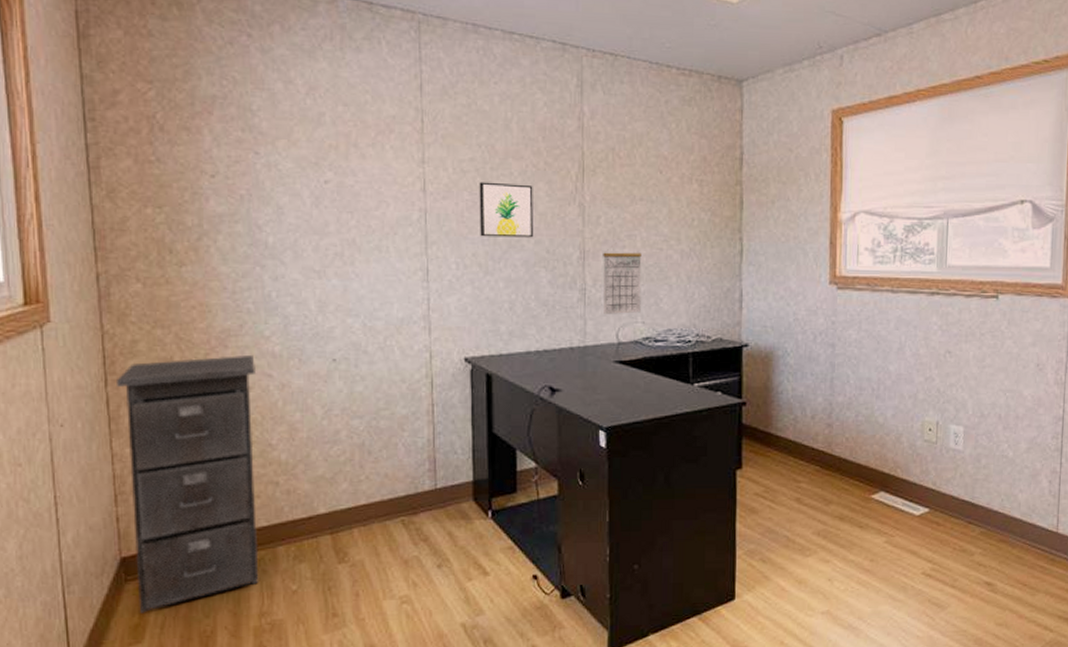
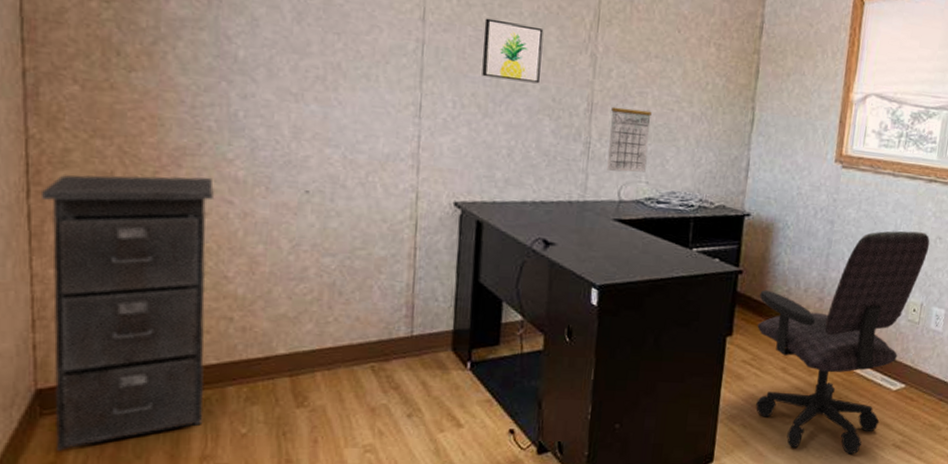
office chair: none [766,348,939,586] -> present [756,230,930,454]

